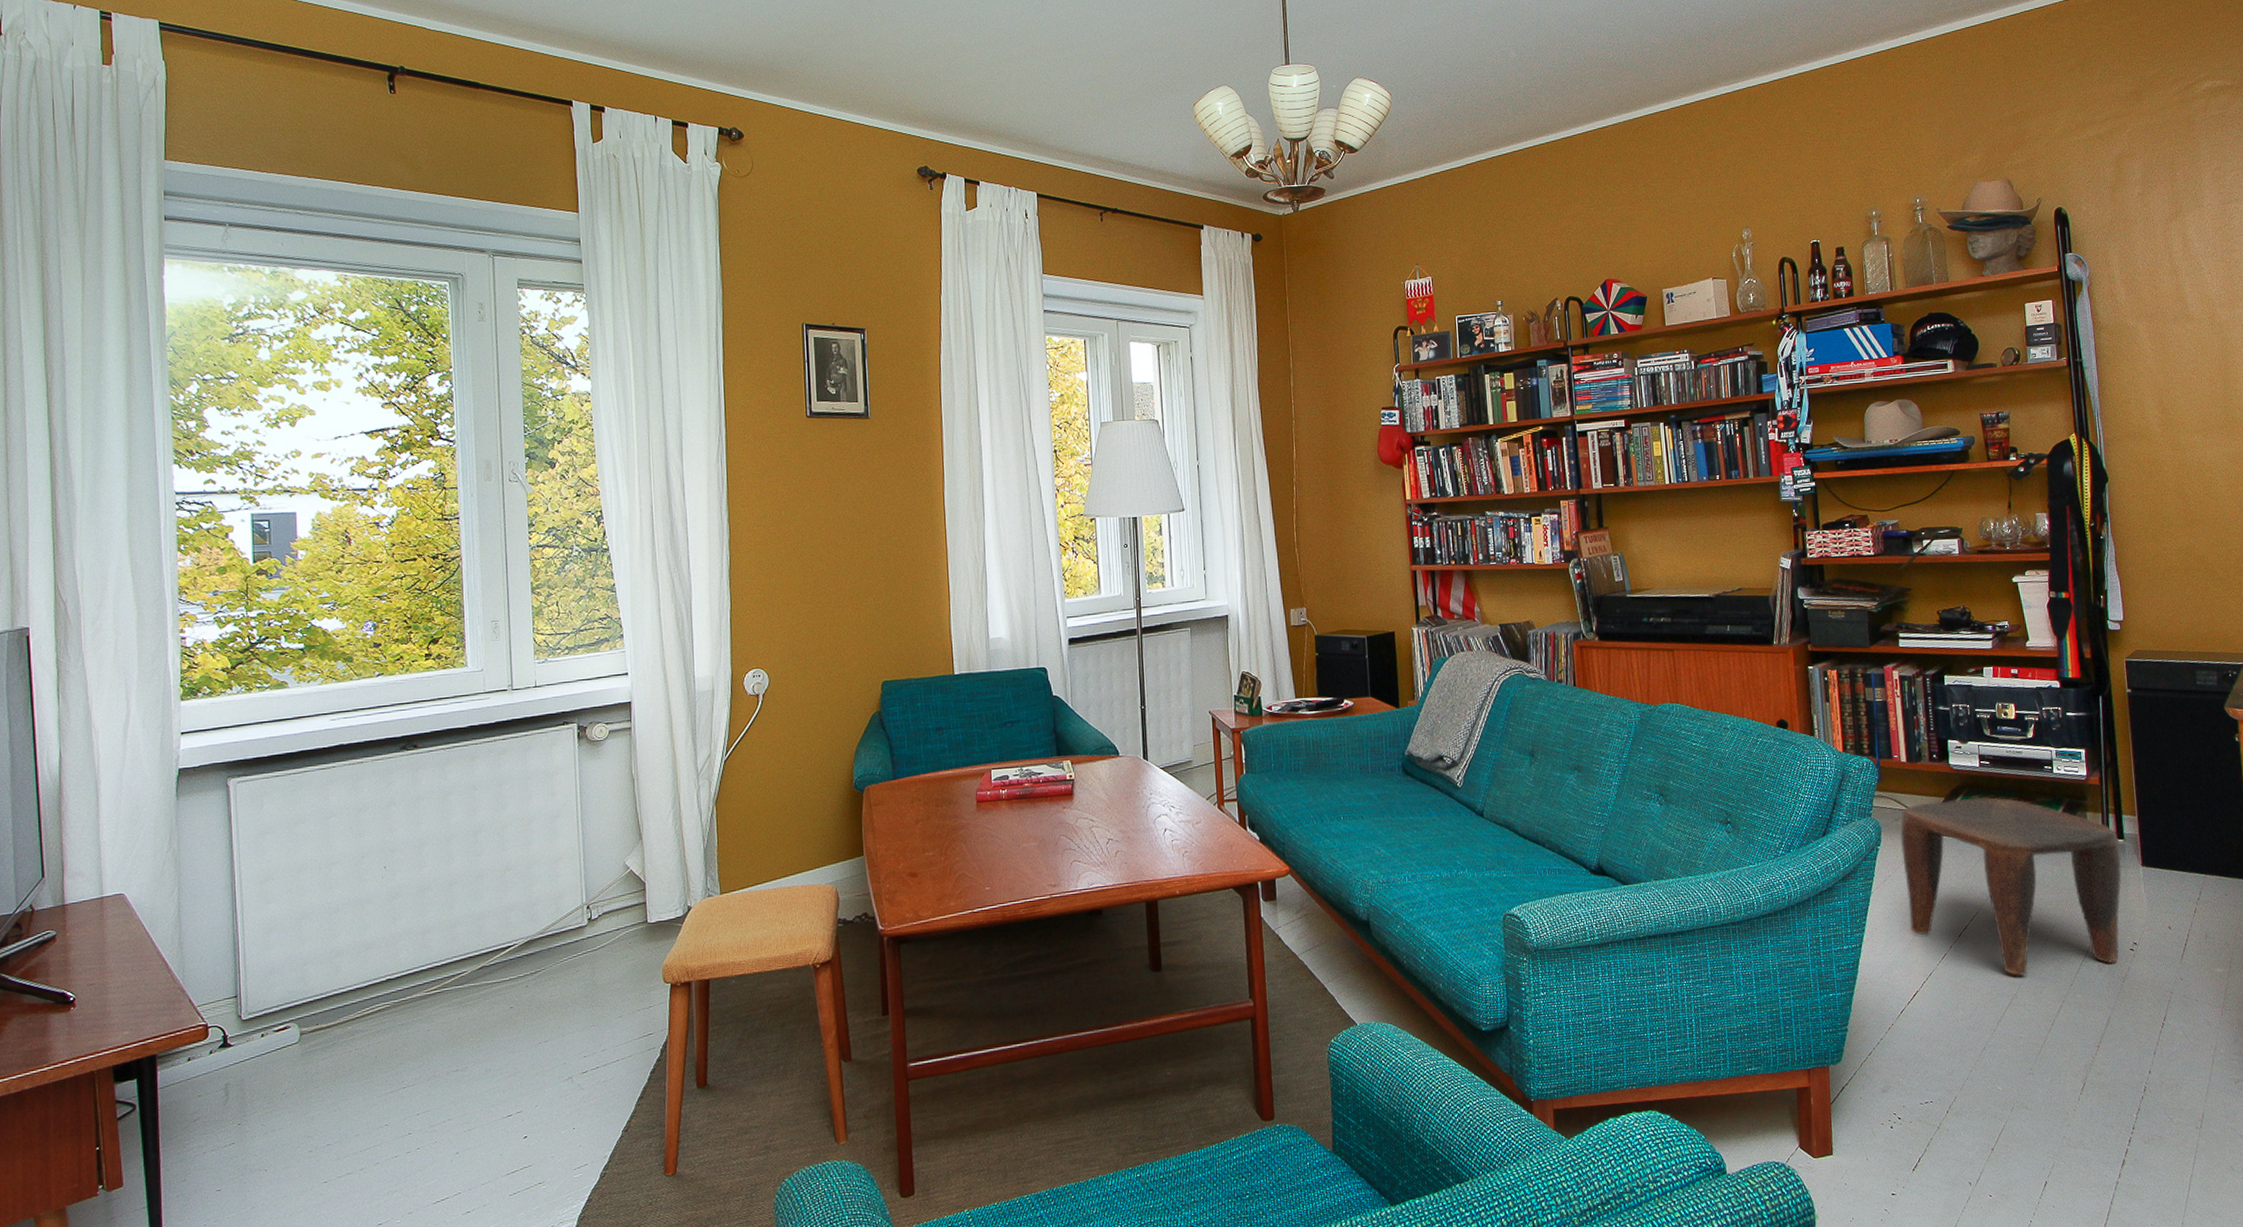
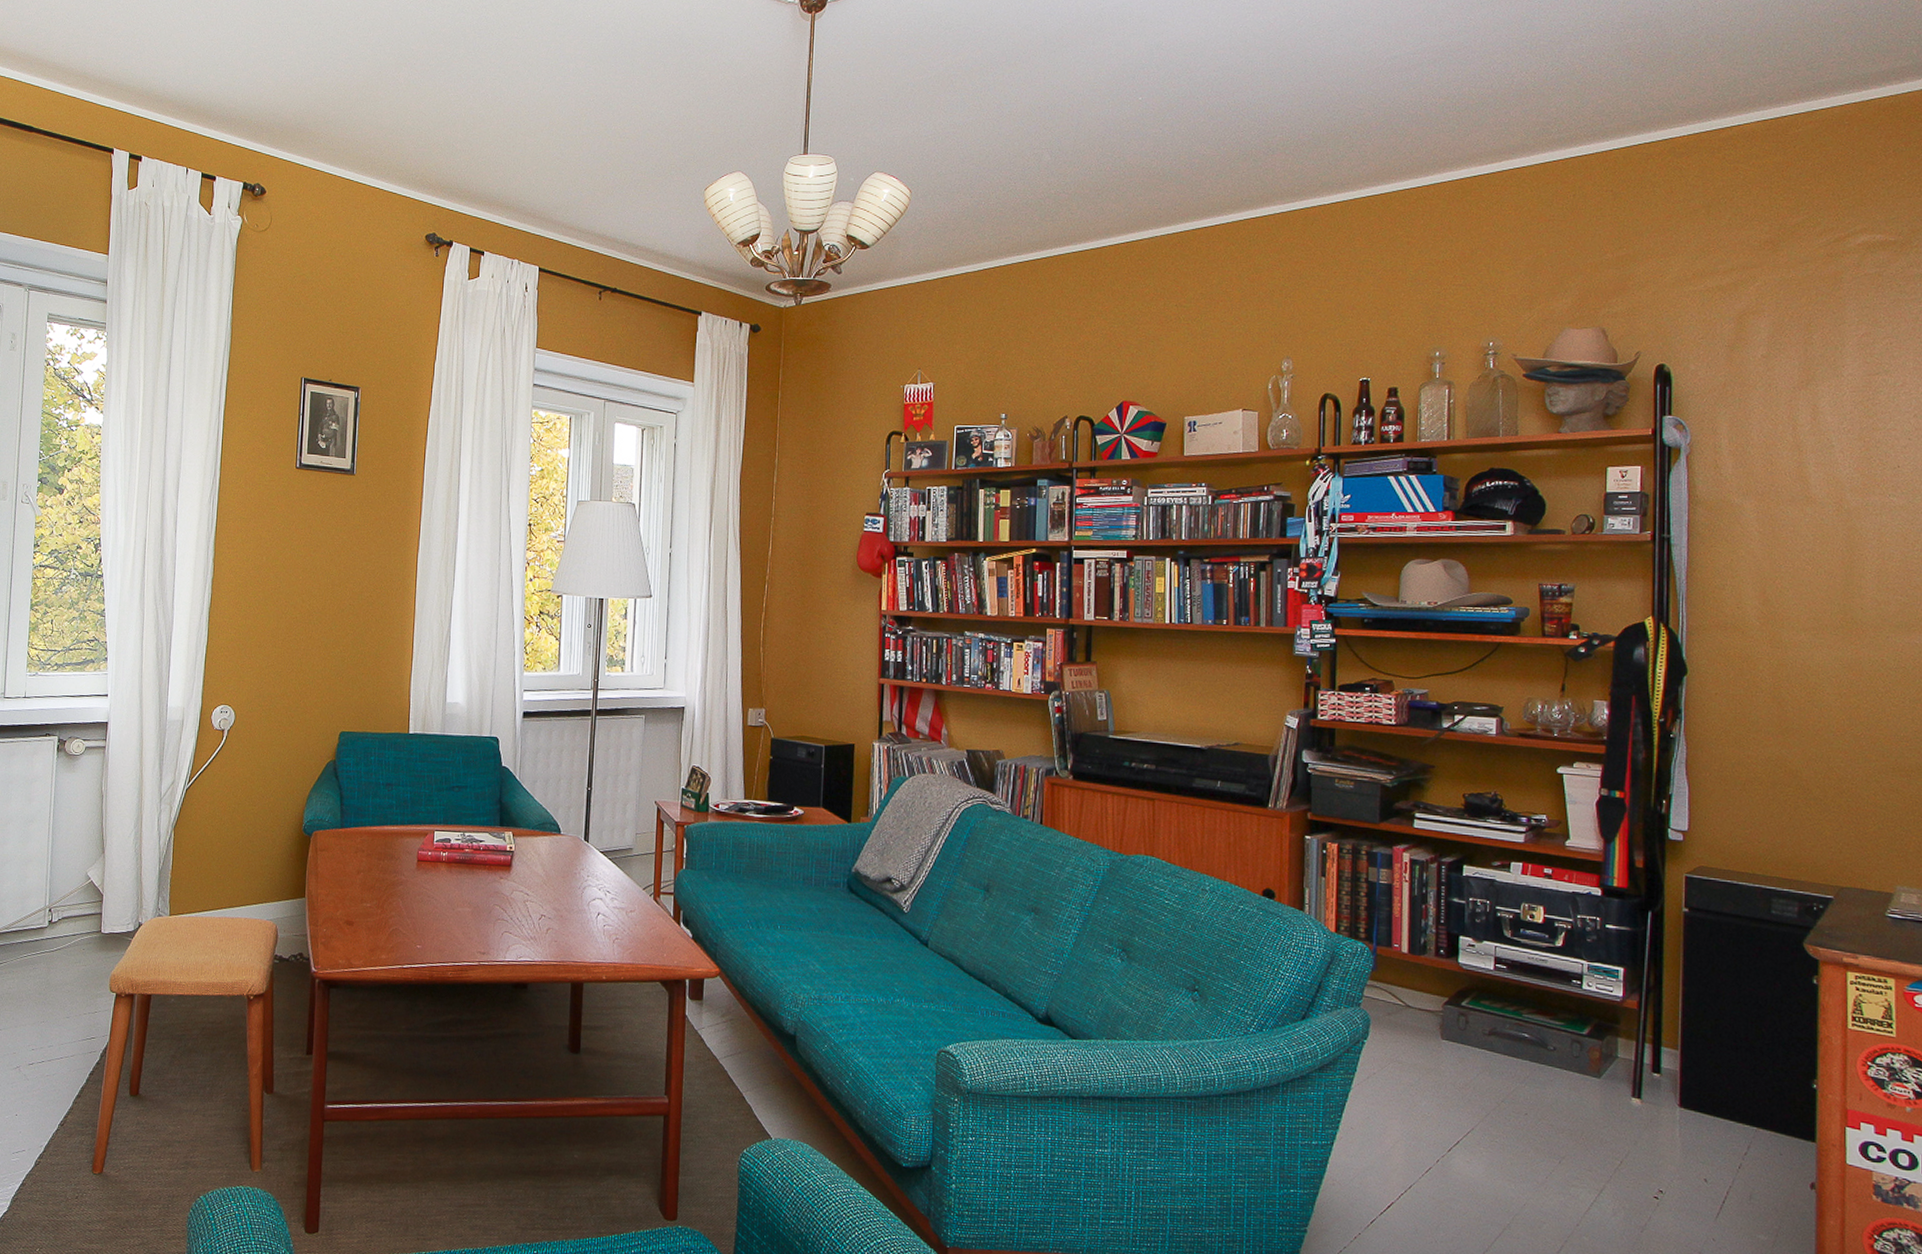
stool: present [1900,797,2122,976] -> none [1390,1000,1655,1209]

